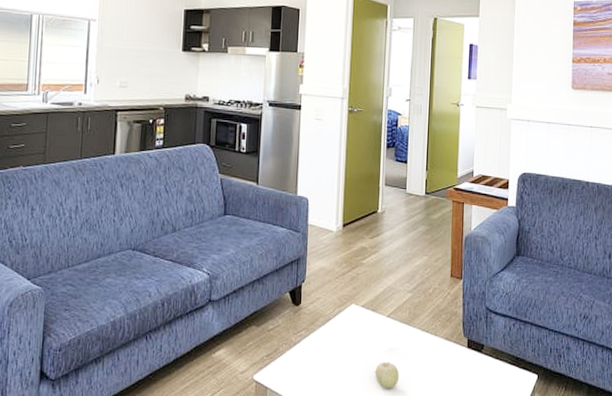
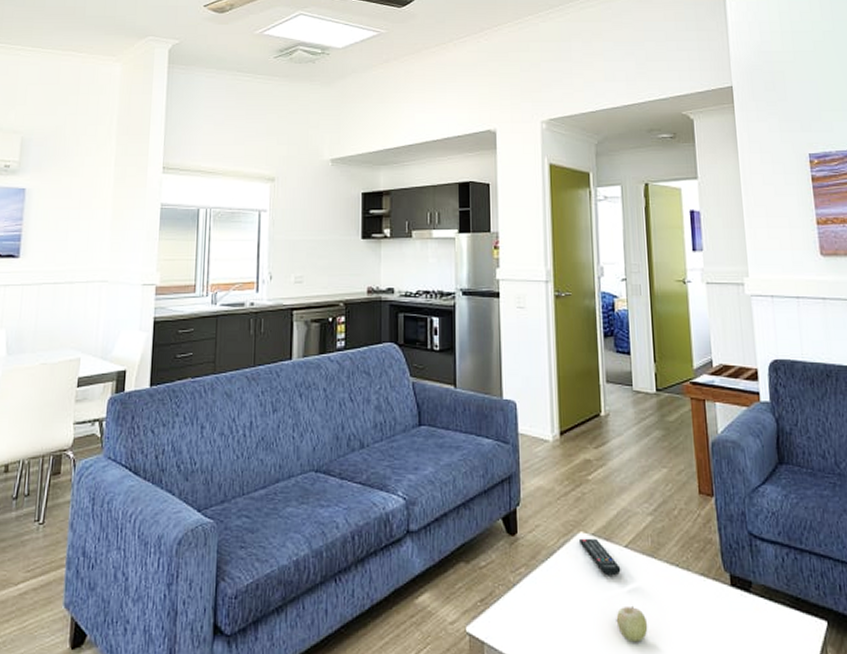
remote control: none [350,309,383,339] -> present [578,538,621,576]

